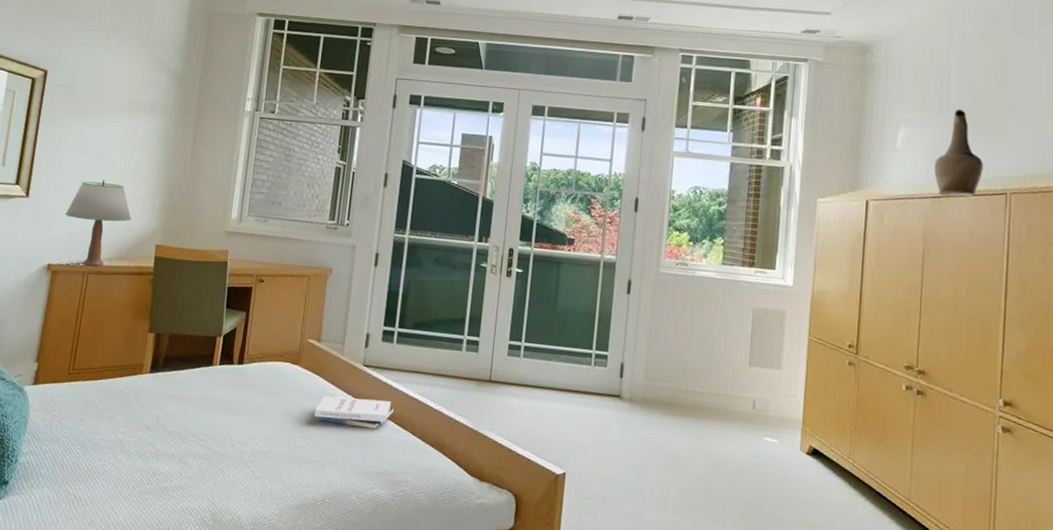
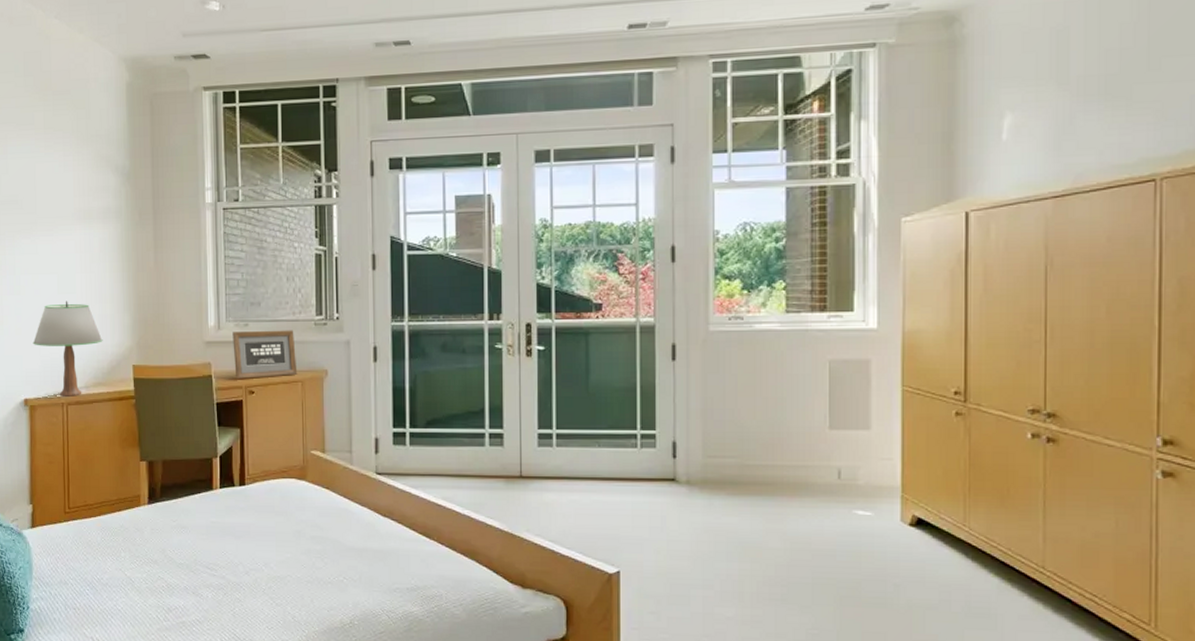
picture frame: none [249,225,308,270] -> present [232,330,298,379]
books: present [313,396,394,429] -> none [329,509,416,542]
decorative vase: present [933,109,983,197] -> none [1053,78,1121,193]

